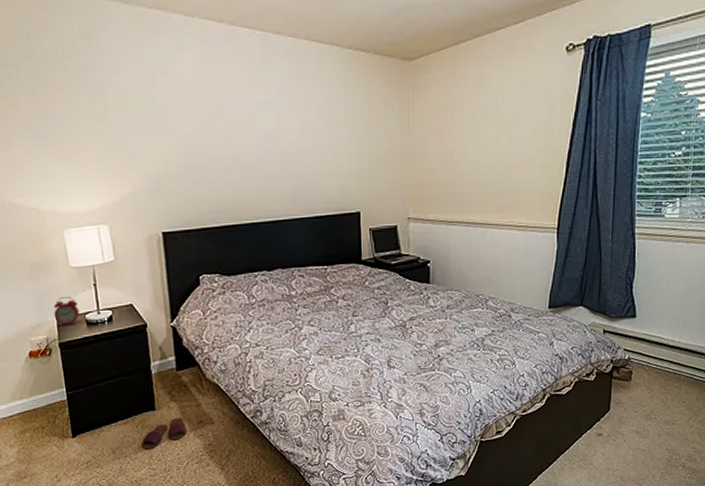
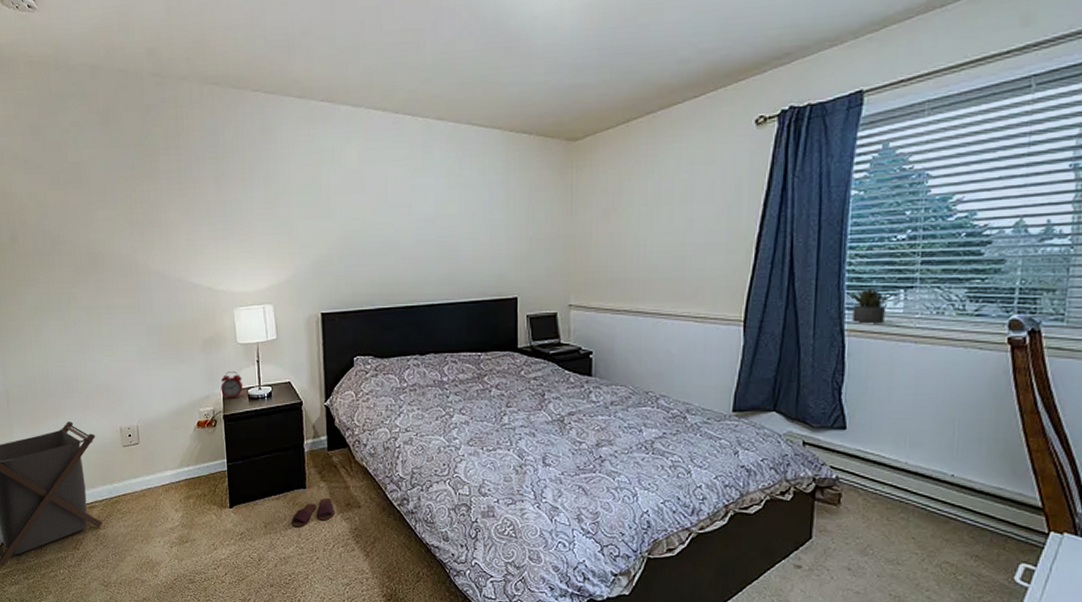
succulent plant: none [640,195,667,228] -> present [850,285,887,324]

